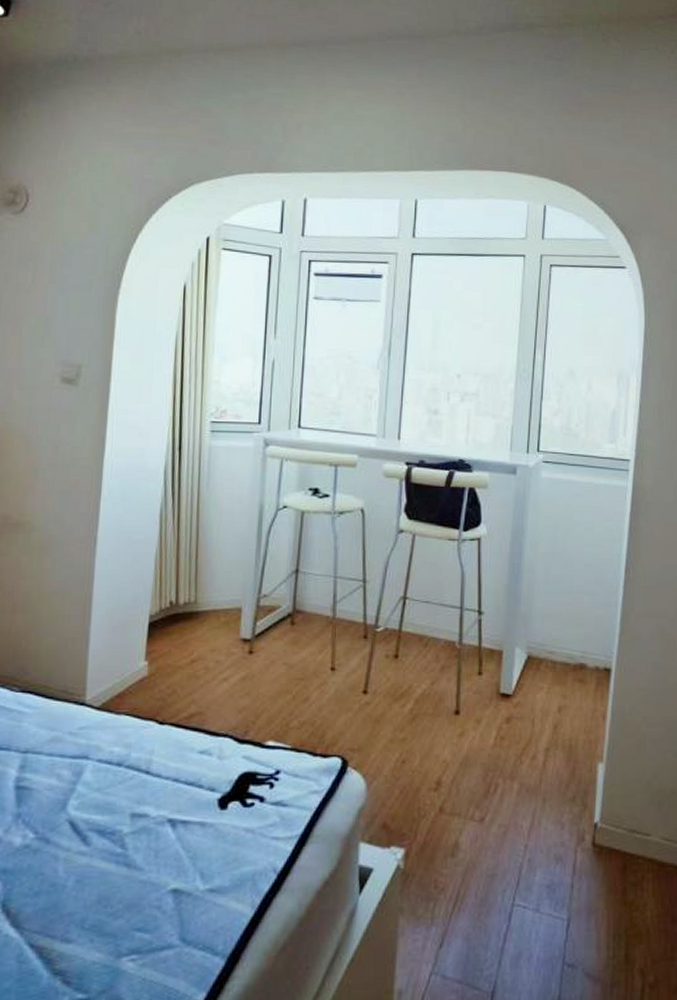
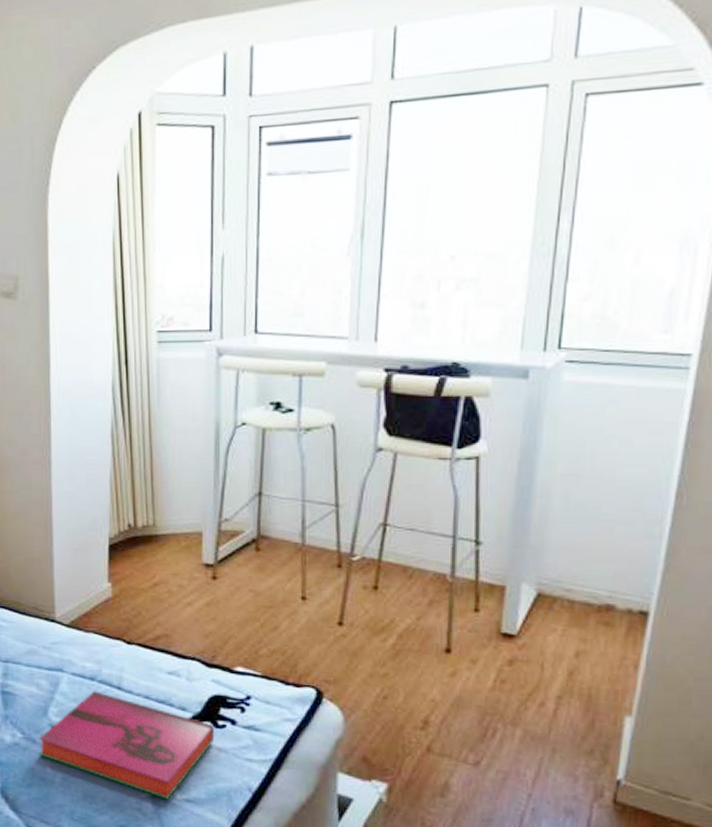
hardback book: none [51,778,243,892] -> present [38,691,215,800]

